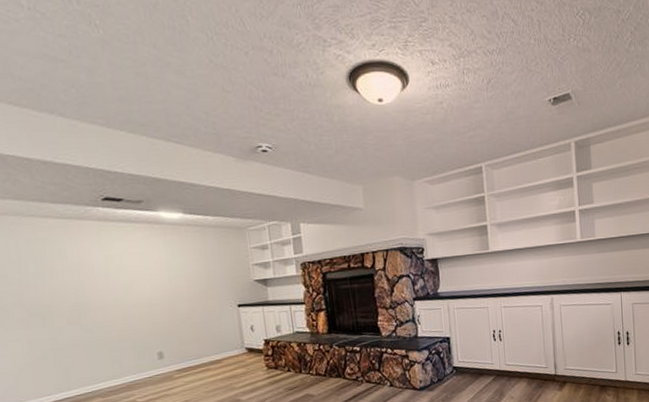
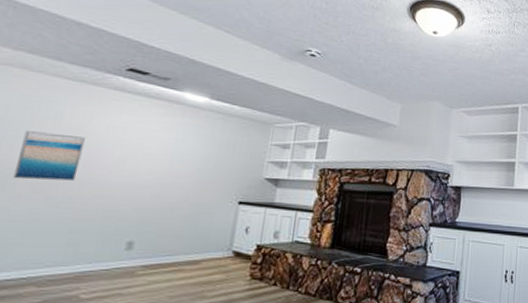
wall art: none [41,269,98,314] -> present [12,131,85,181]

